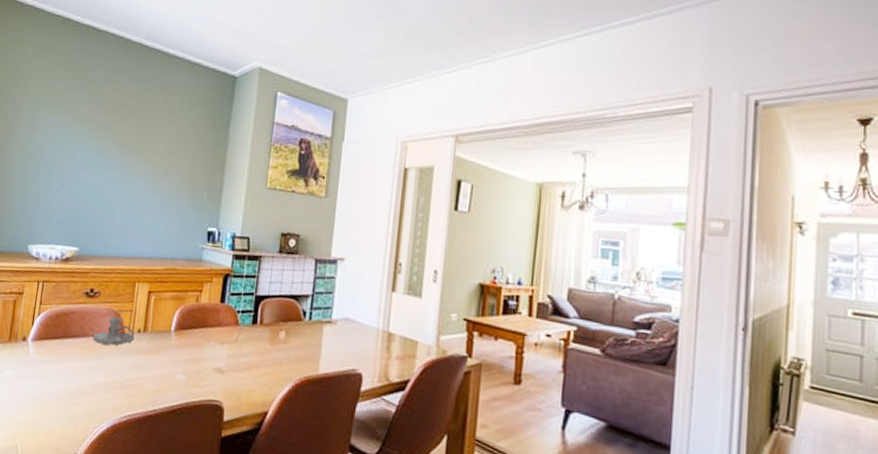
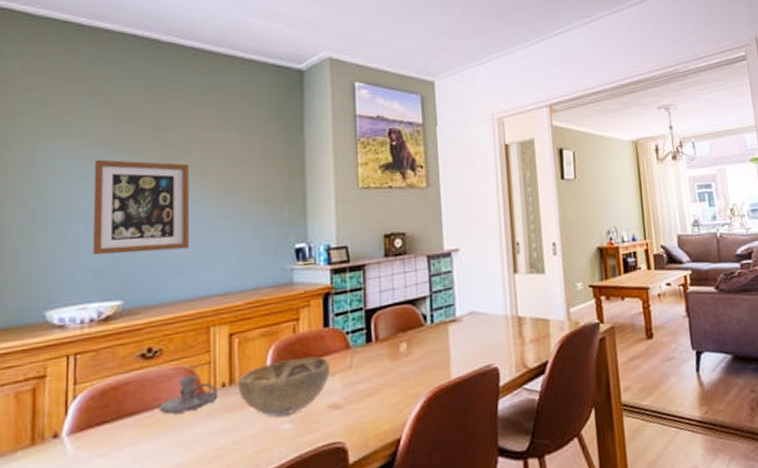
wall art: none [63,133,138,216] -> present [92,159,190,255]
decorative bowl: none [149,322,221,368] -> present [237,356,331,417]

